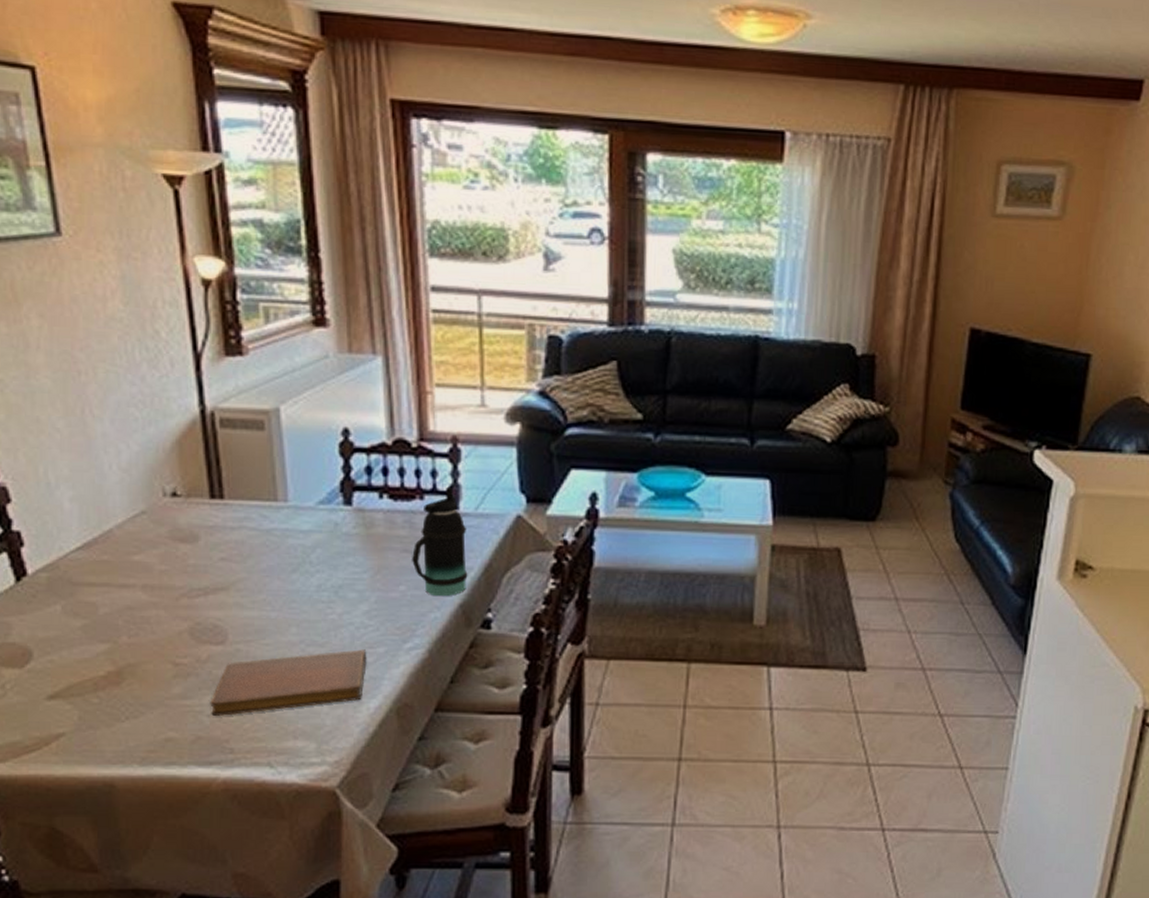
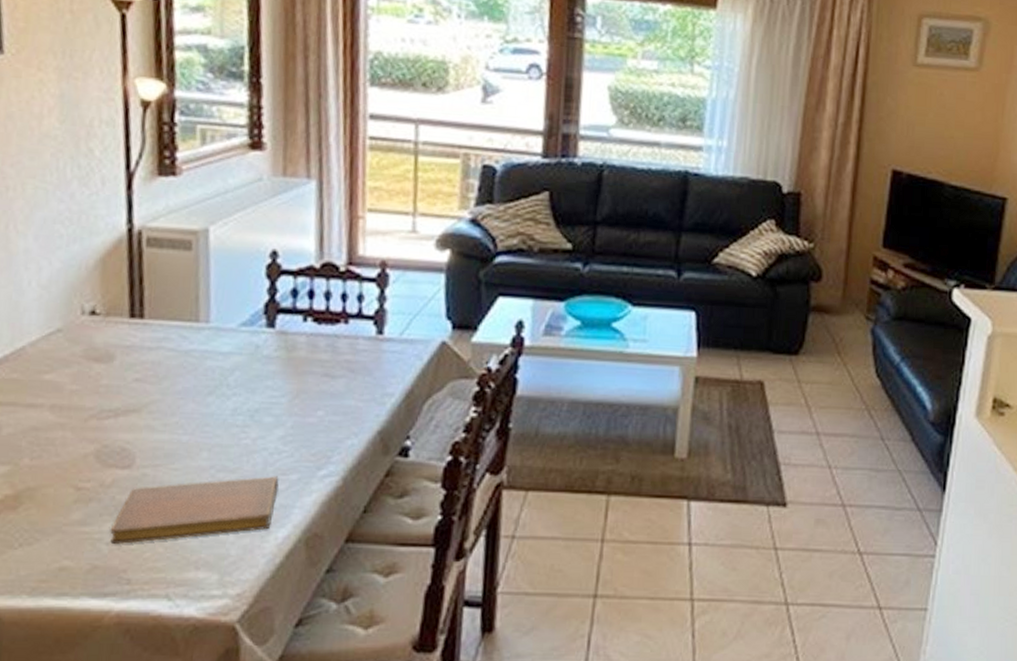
bottle: present [412,486,468,597] -> none [332,311,391,423]

